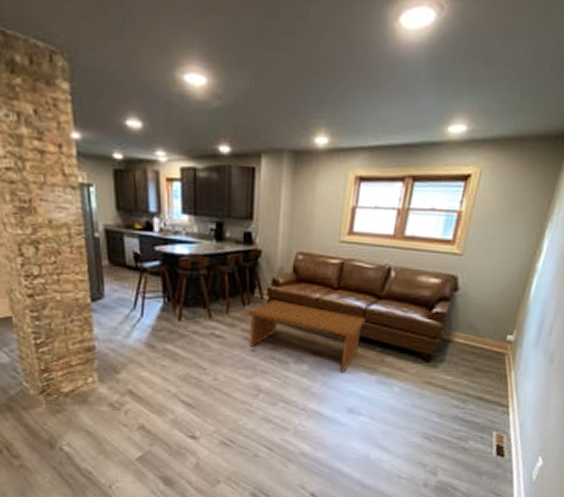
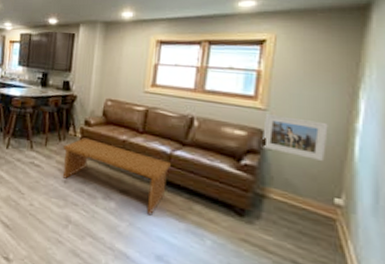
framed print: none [453,259,514,302] -> present [262,114,328,161]

